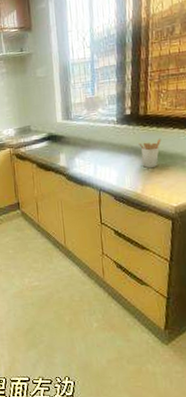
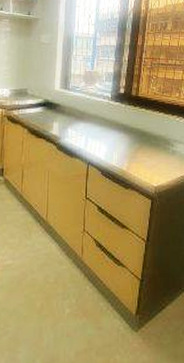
utensil holder: present [138,138,162,169] -> none [128,119,149,147]

